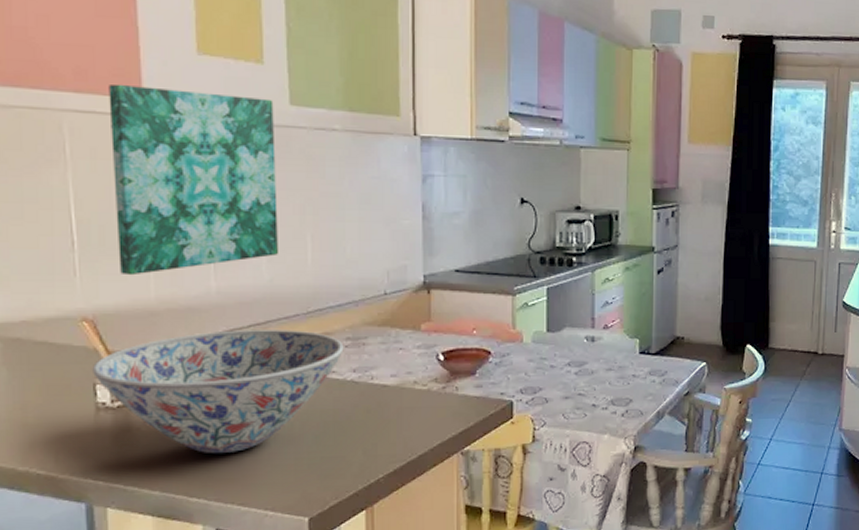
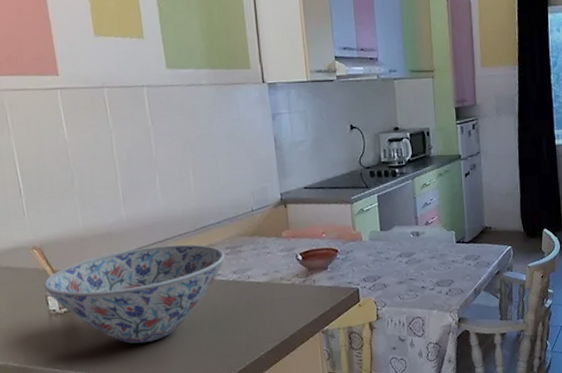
wall art: present [109,84,278,276] -> none [33,65,169,212]

